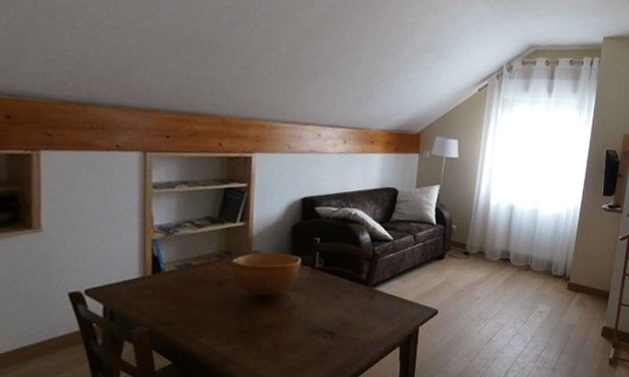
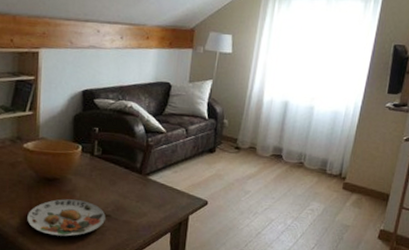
plate: none [237,318,329,361] -> present [27,199,106,237]

